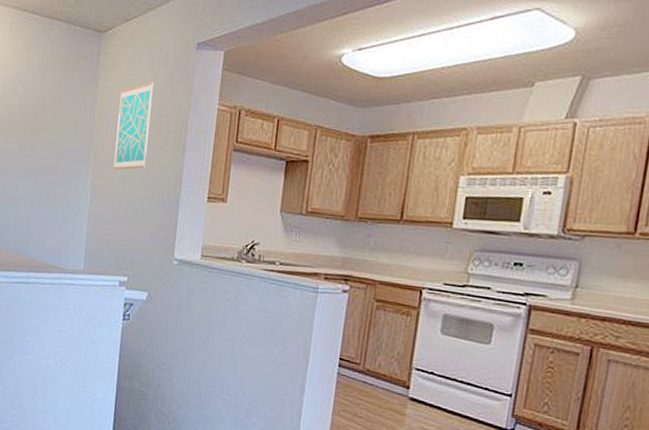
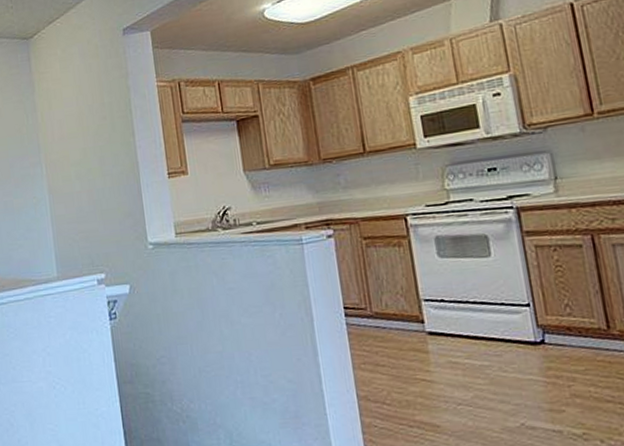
wall art: present [113,82,154,170] -> none [57,74,99,167]

